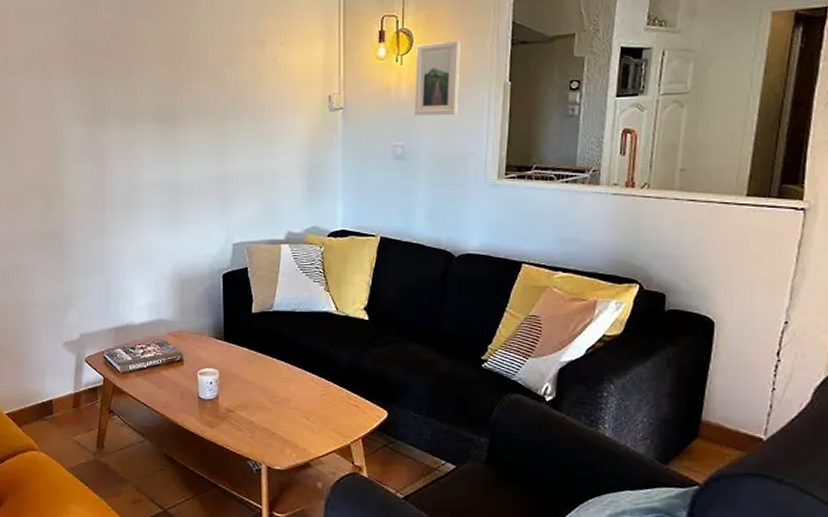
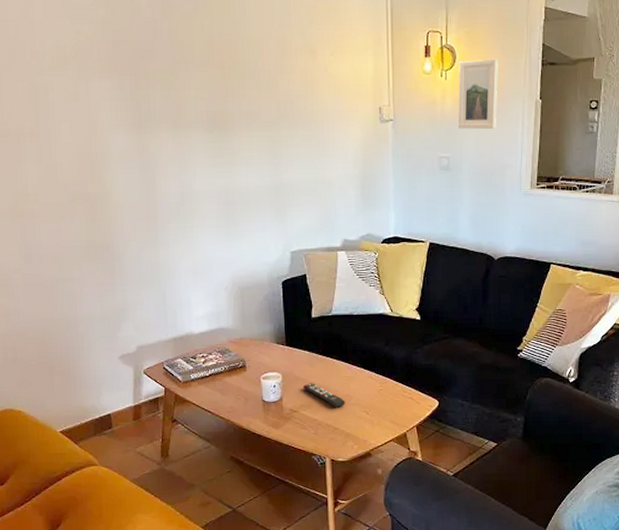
remote control: none [241,382,284,410] -> present [303,383,345,407]

